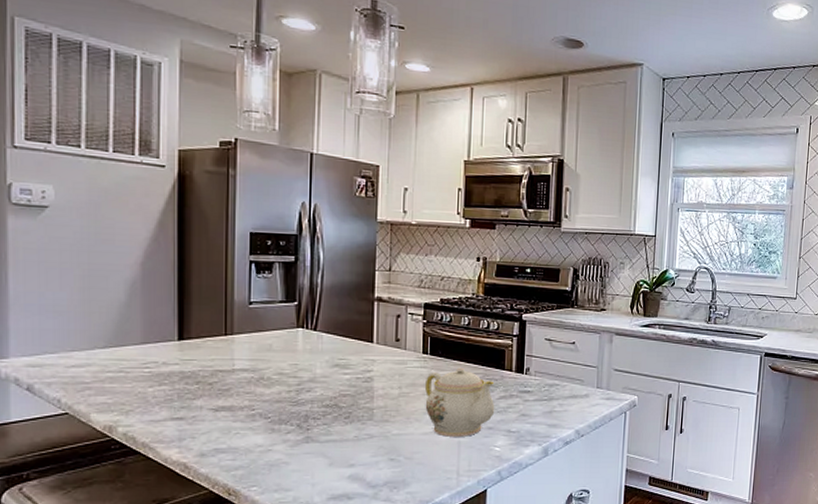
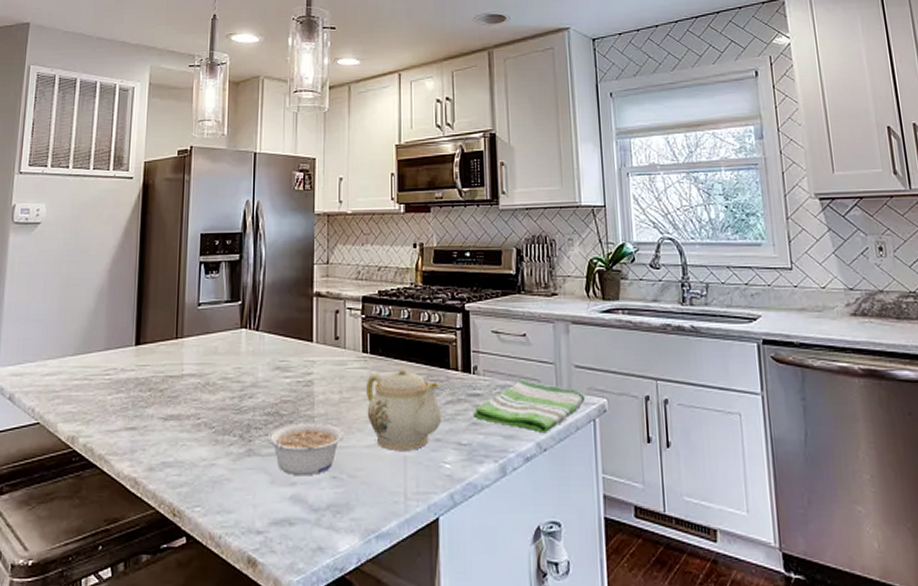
legume: none [326,414,403,459] -> present [267,423,345,476]
dish towel: none [522,379,620,423] -> present [473,379,586,434]

